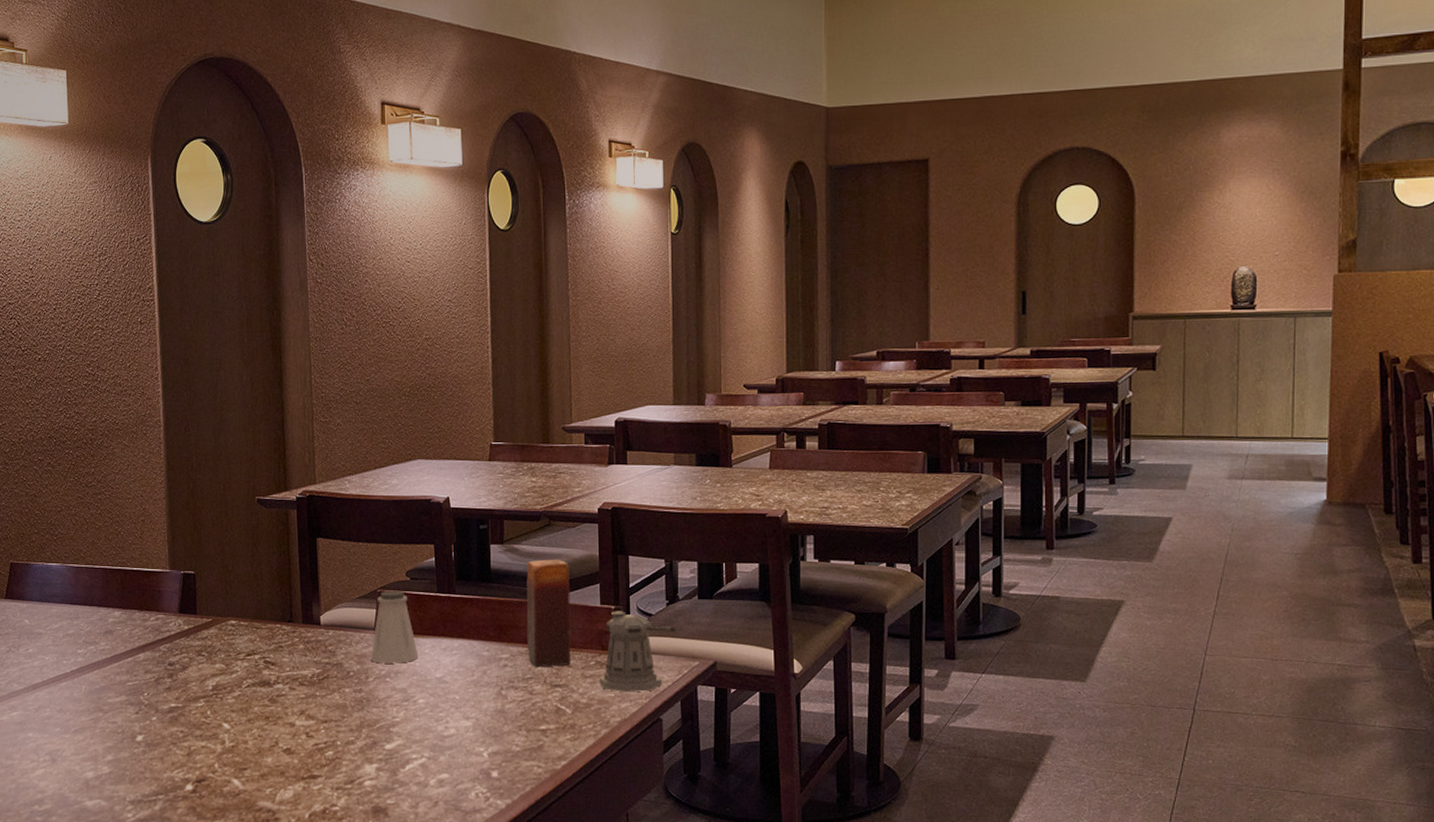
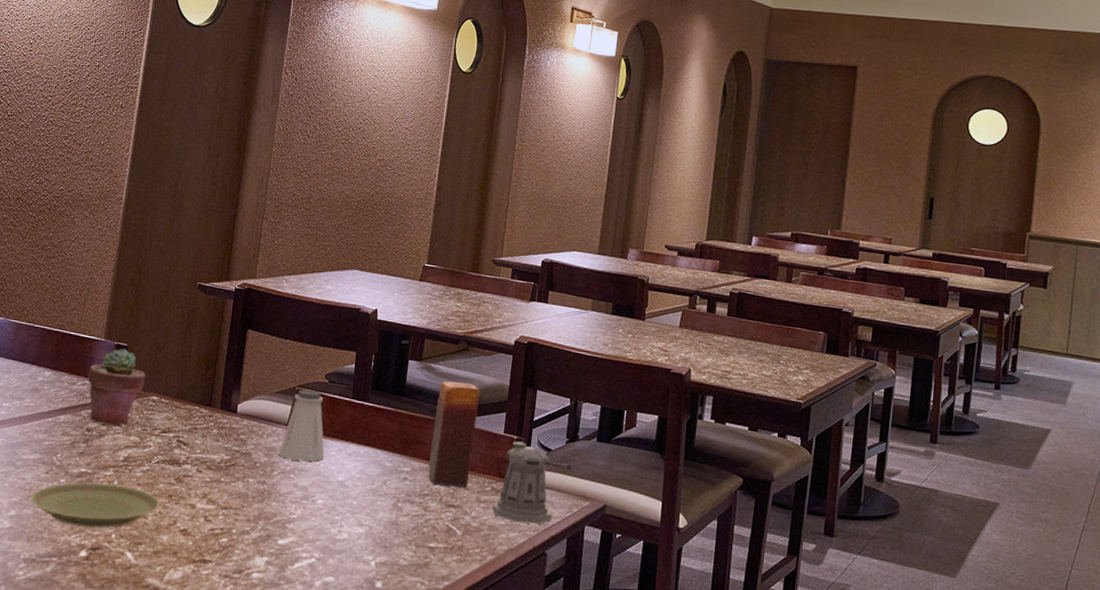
plate: none [125,715,258,761] -> present [30,482,160,529]
potted succulent: none [159,577,220,656] -> present [88,348,146,426]

